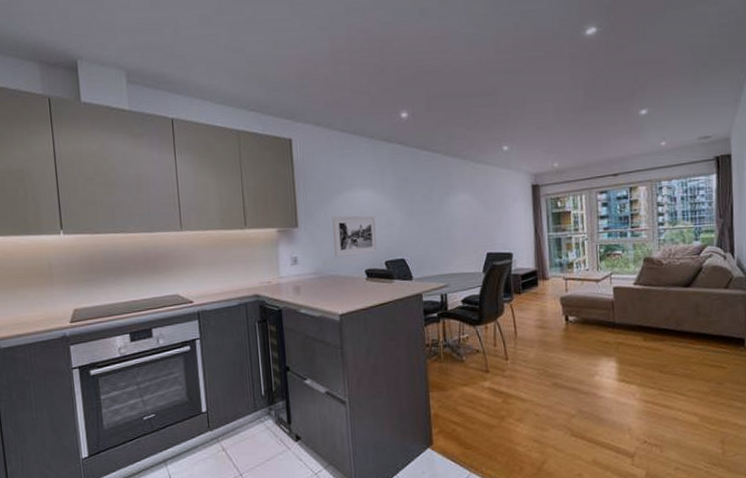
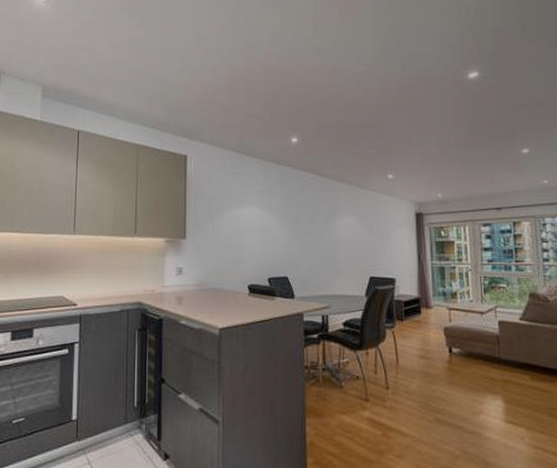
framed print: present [332,215,378,258] -> none [219,231,262,271]

